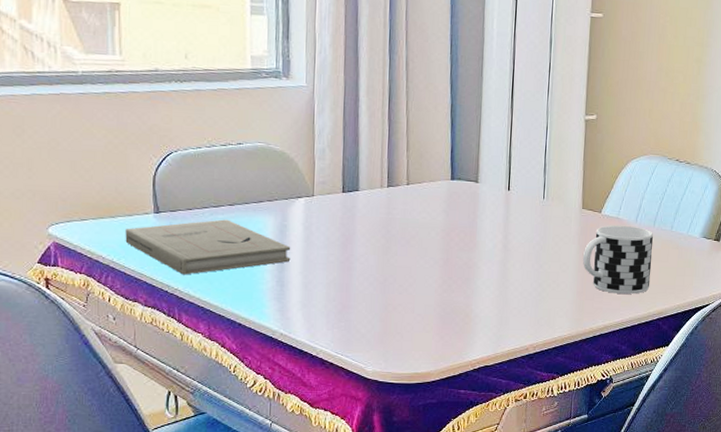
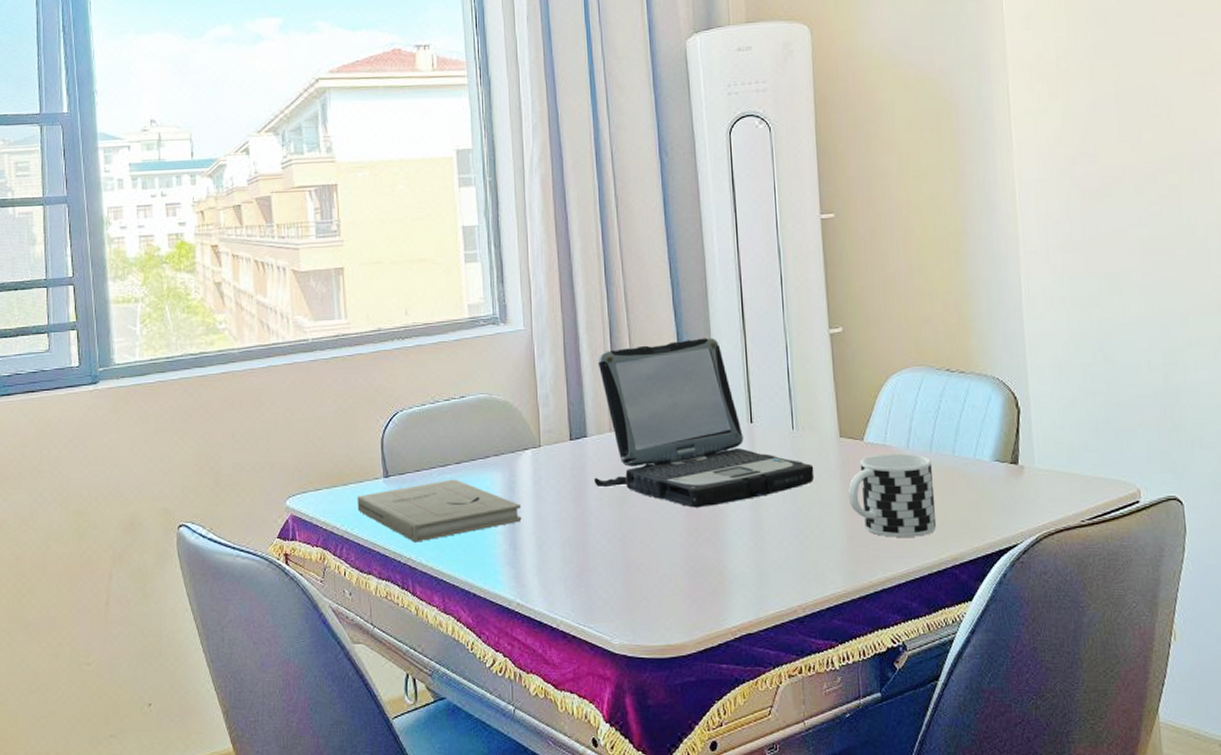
laptop: none [362,111,557,260] -> present [594,338,815,508]

